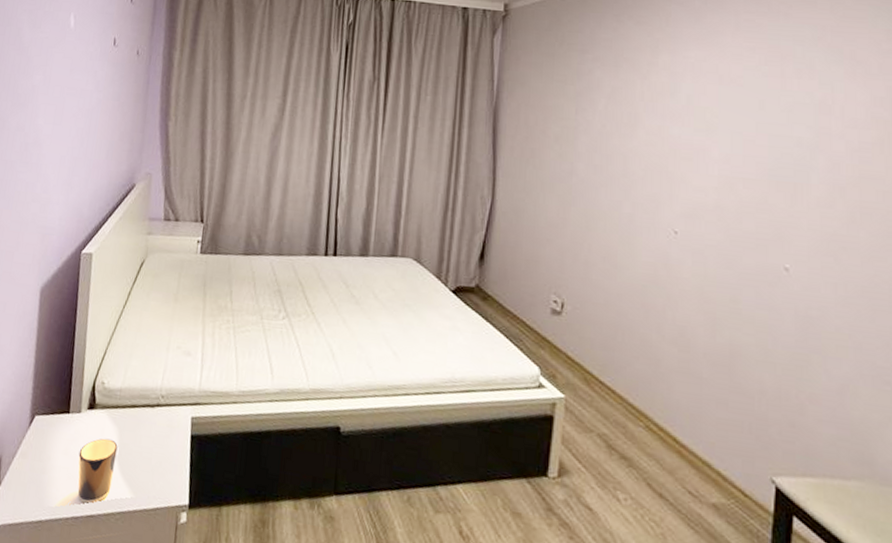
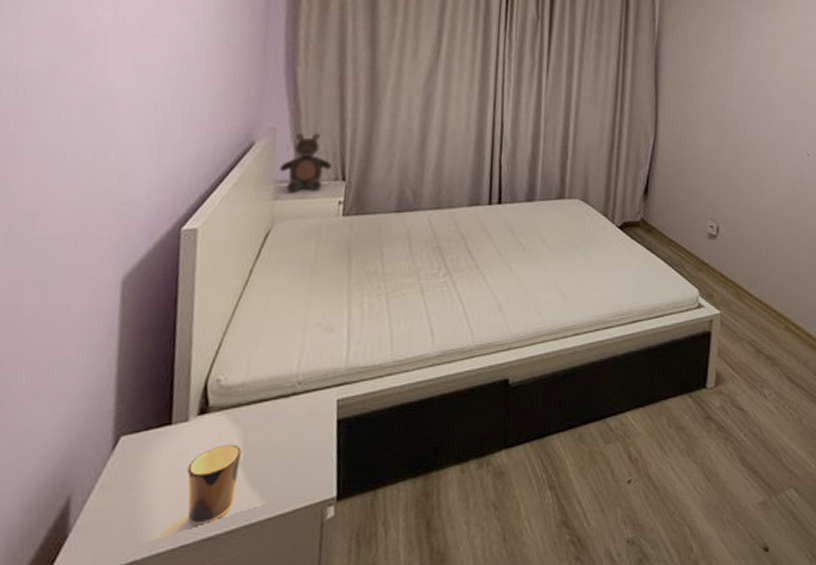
stuffed bear: none [152,179,193,230] -> present [279,133,332,192]

